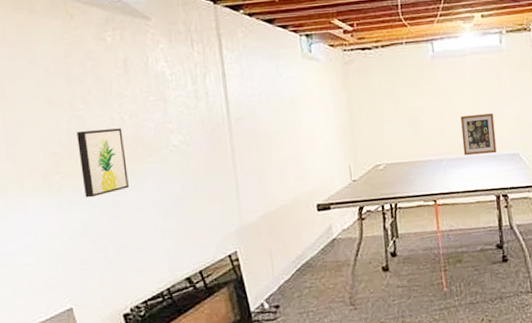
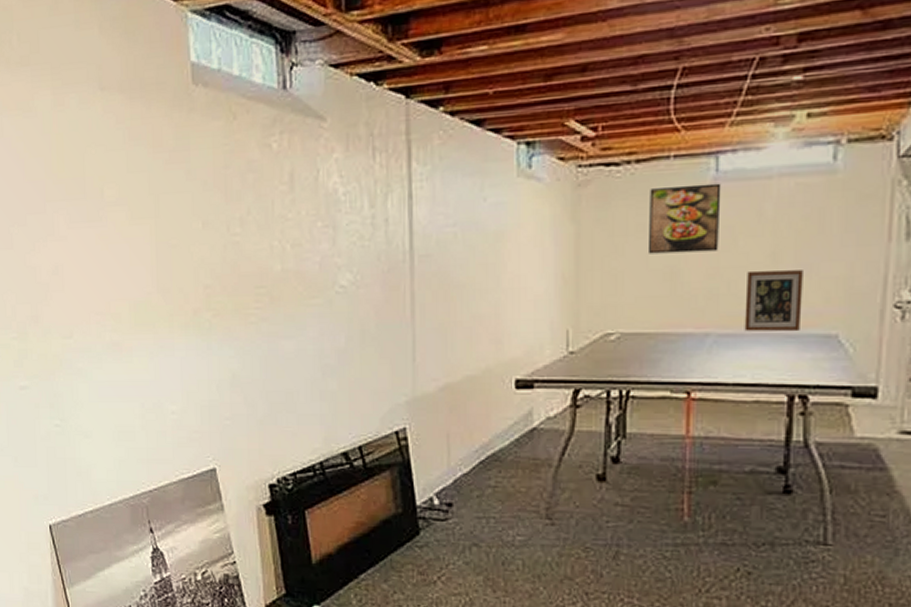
wall art: present [77,128,129,198] -> none [232,259,285,343]
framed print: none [393,59,441,108] -> present [649,183,721,254]

